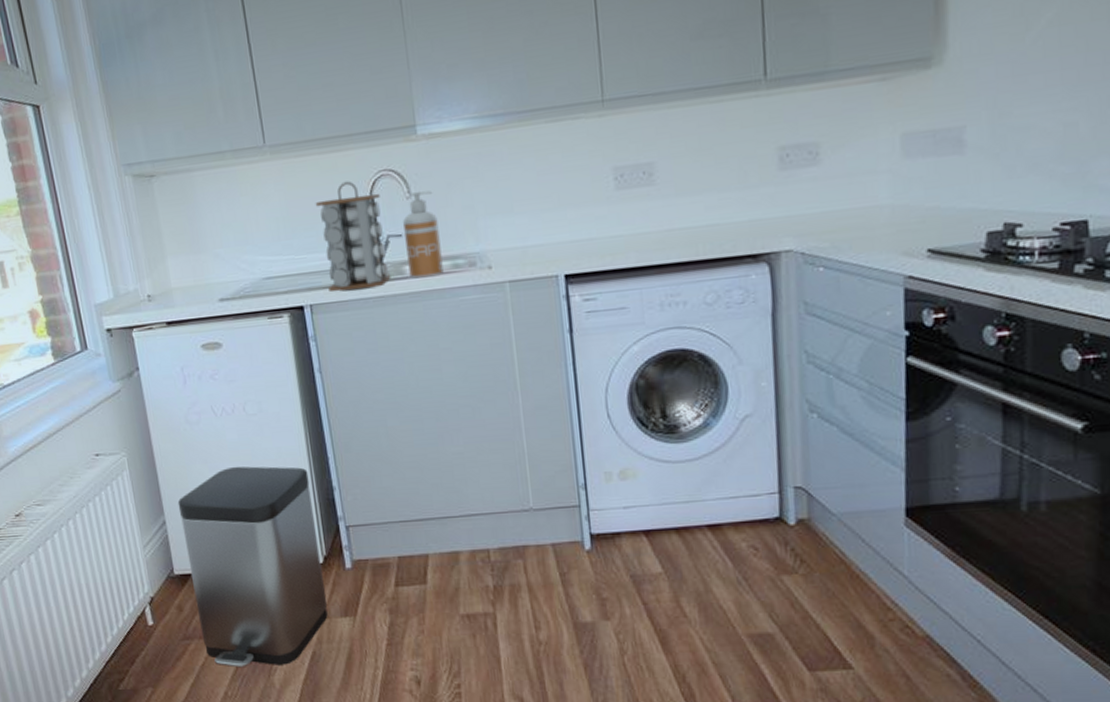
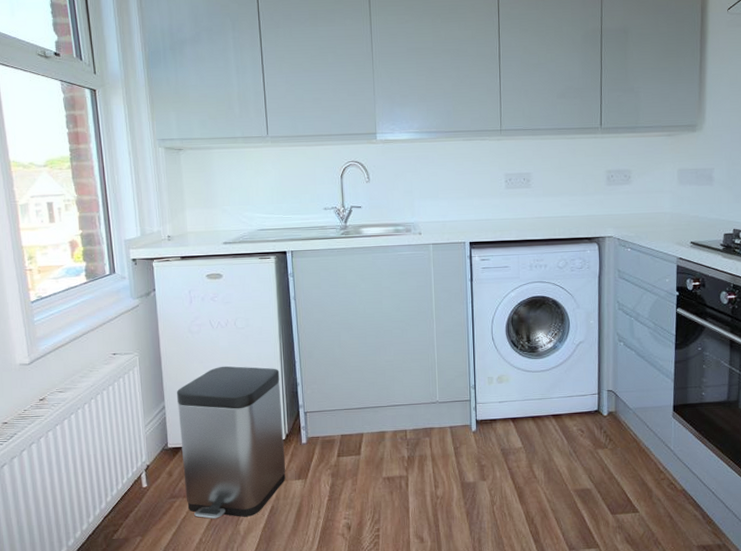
spice rack: present [315,181,391,293] -> none [301,166,351,244]
soap dispenser: present [403,191,444,279] -> none [363,178,388,238]

